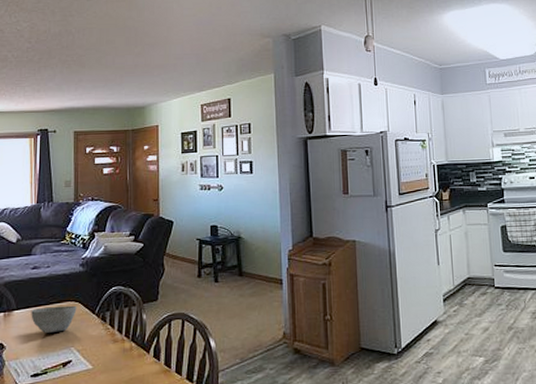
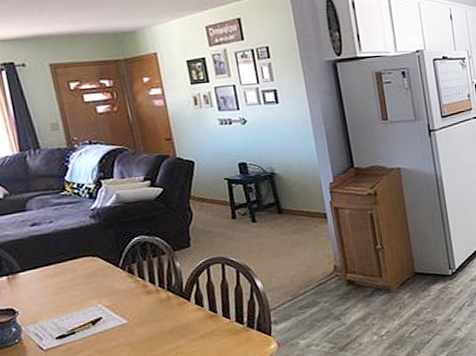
bowl: present [31,305,77,333] -> none [40,260,97,293]

